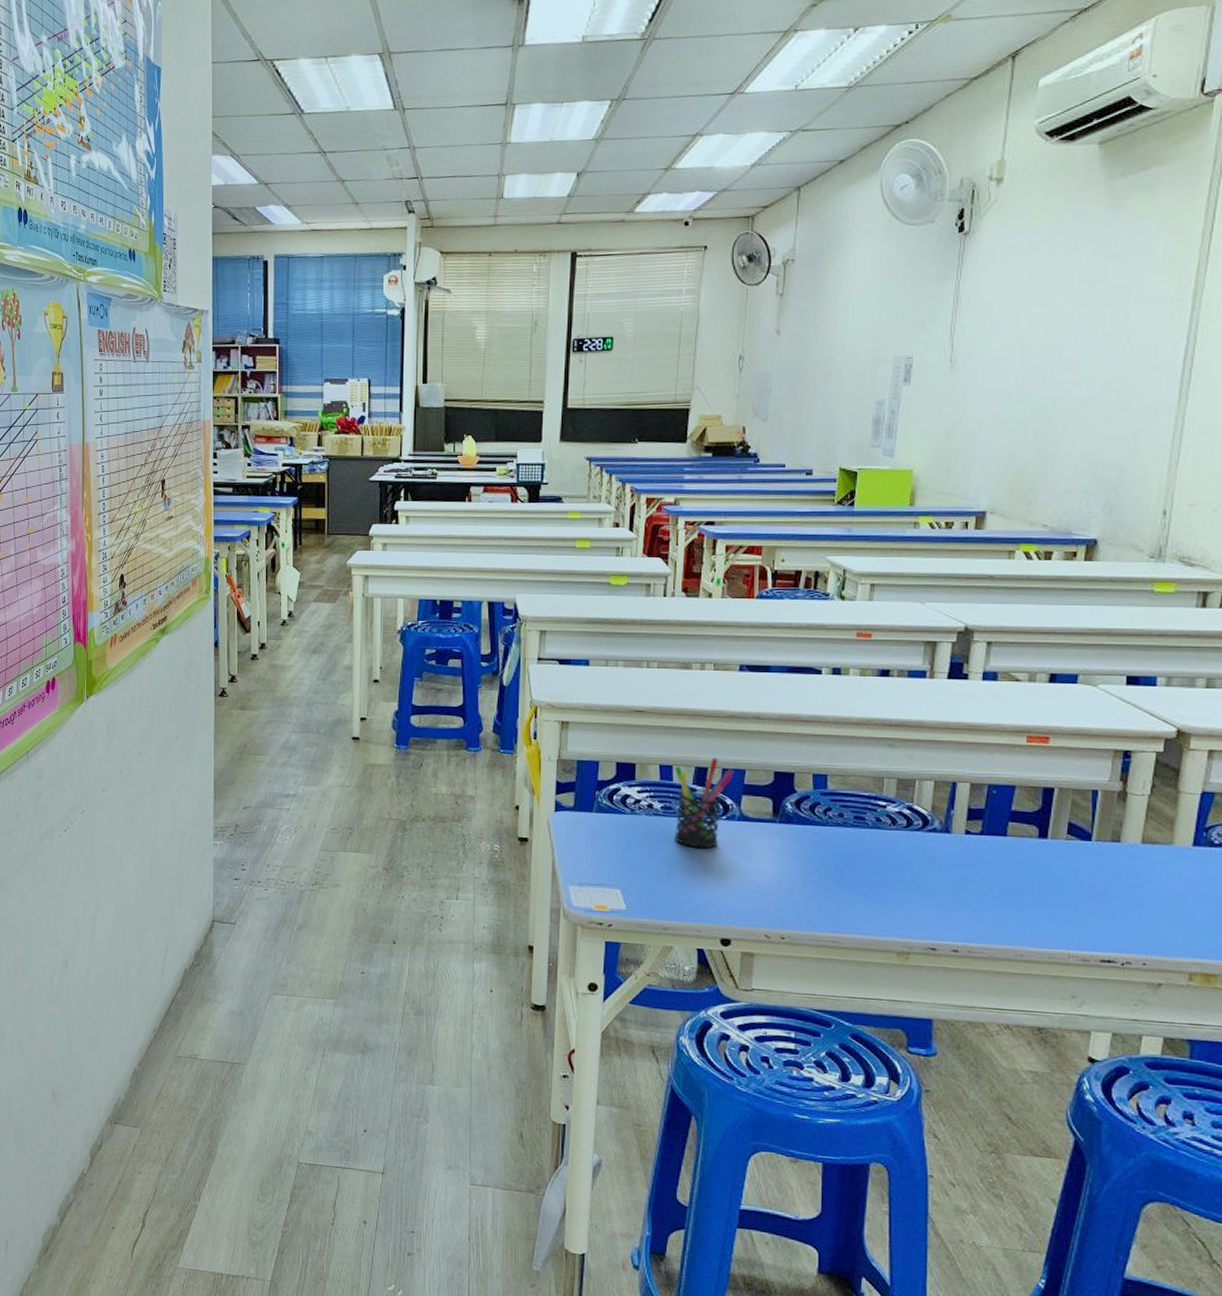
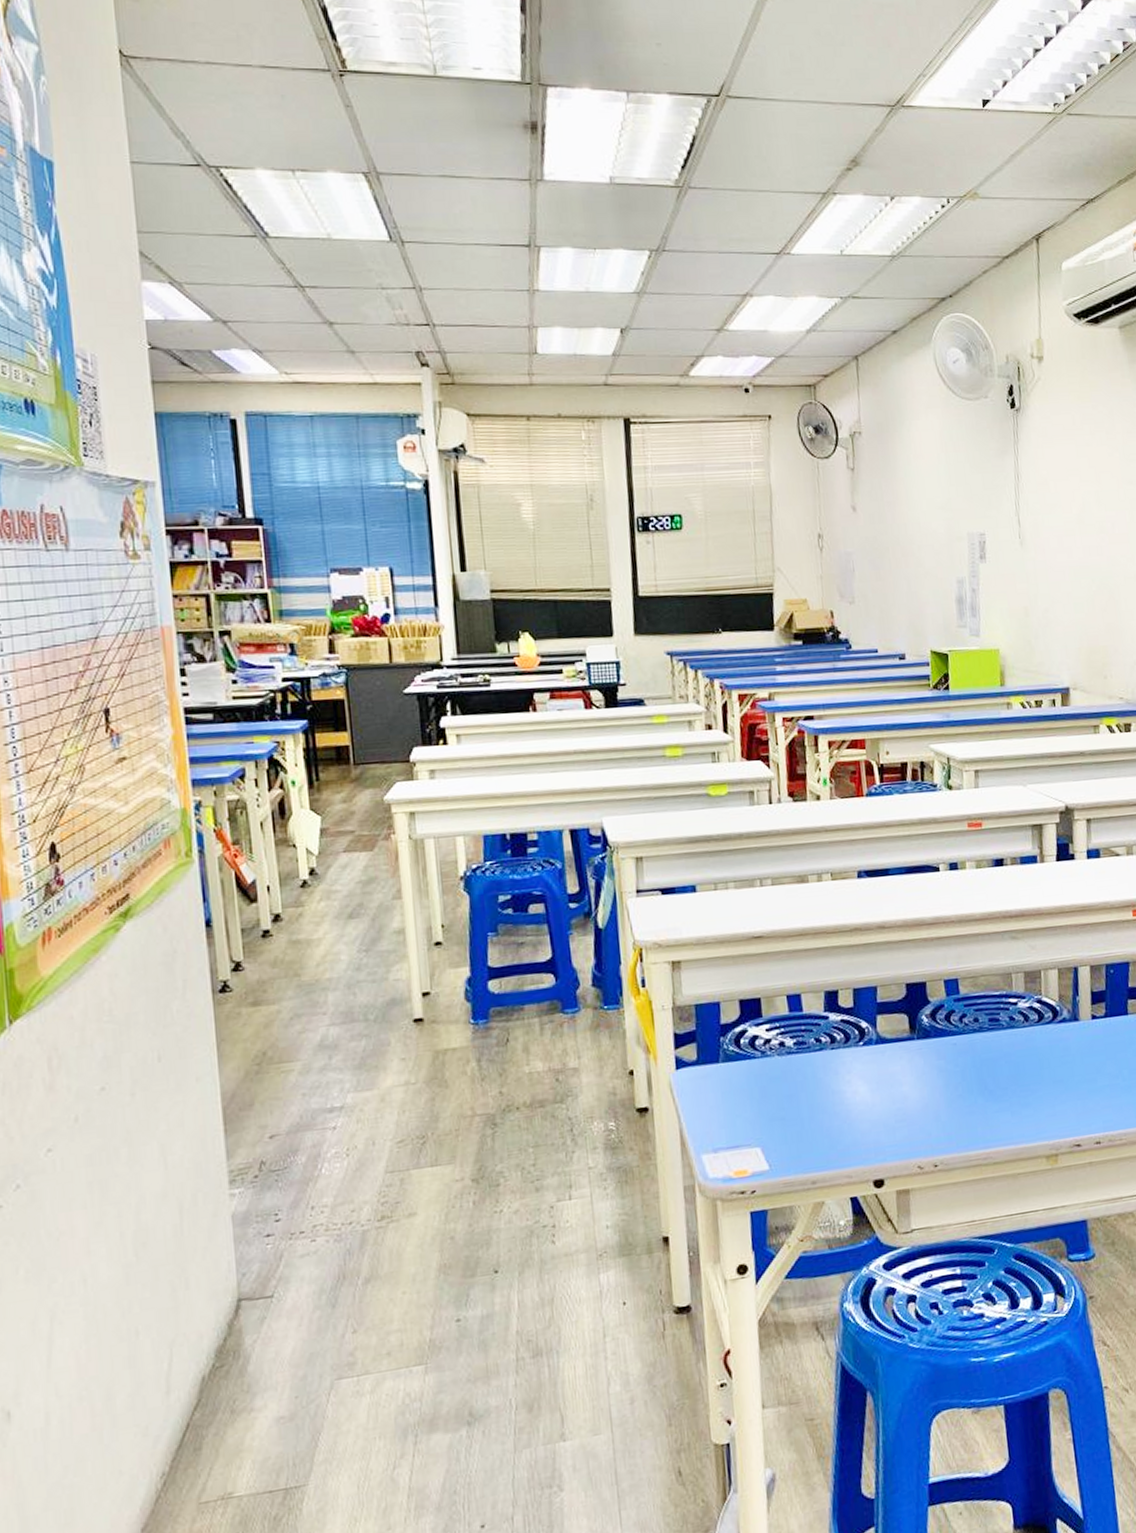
pen holder: present [674,757,734,848] -> none [803,977,866,1084]

